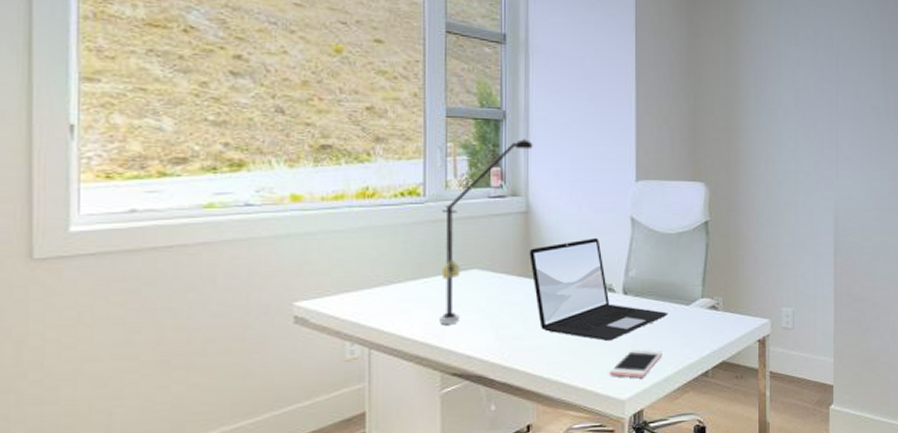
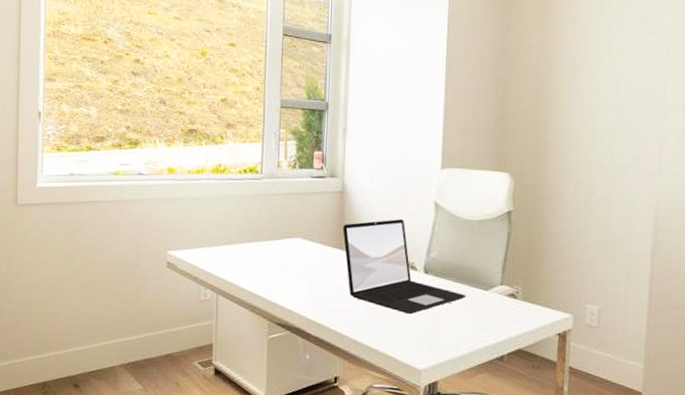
desk lamp: present [439,138,533,324] -> none [269,126,350,282]
cell phone: present [610,349,663,378] -> none [409,325,459,352]

